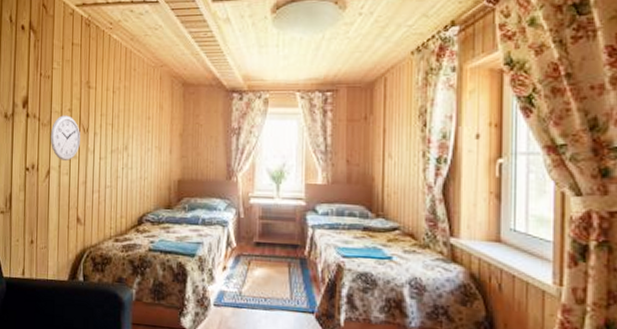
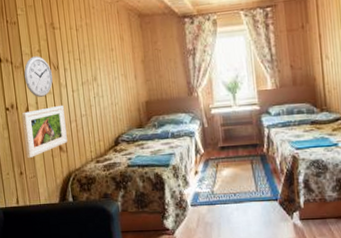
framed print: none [40,172,88,227] -> present [21,105,68,159]

